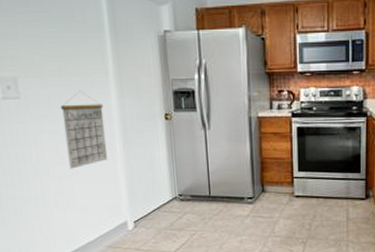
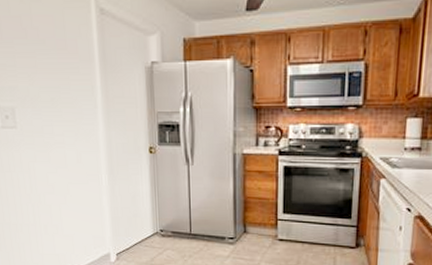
calendar: present [60,90,108,169] -> none [52,121,94,198]

